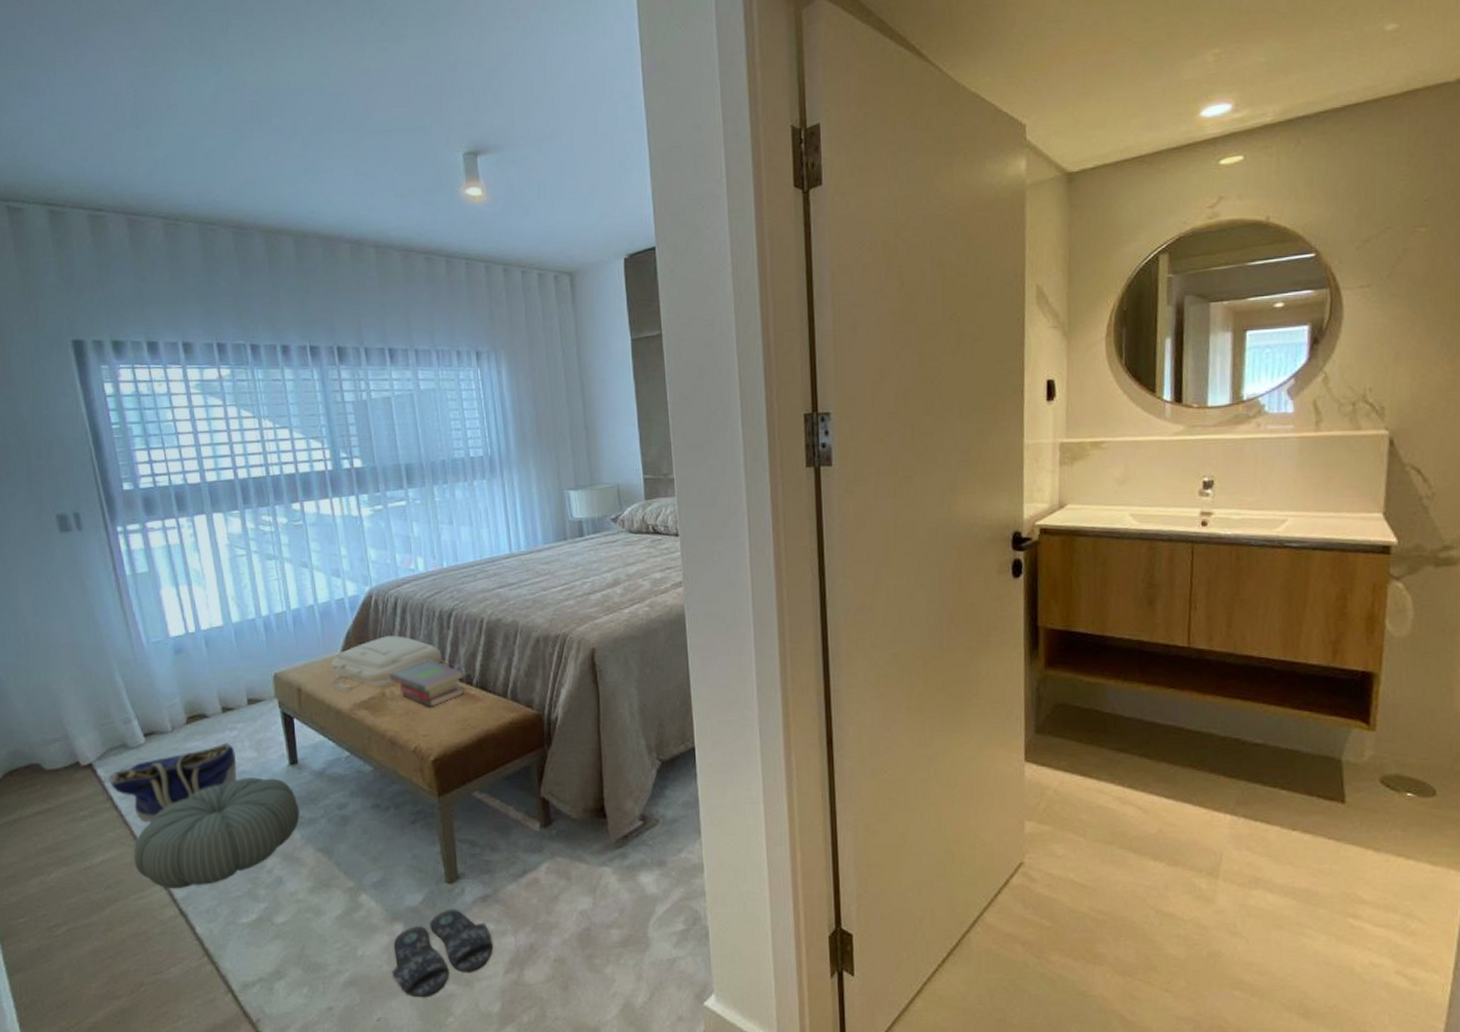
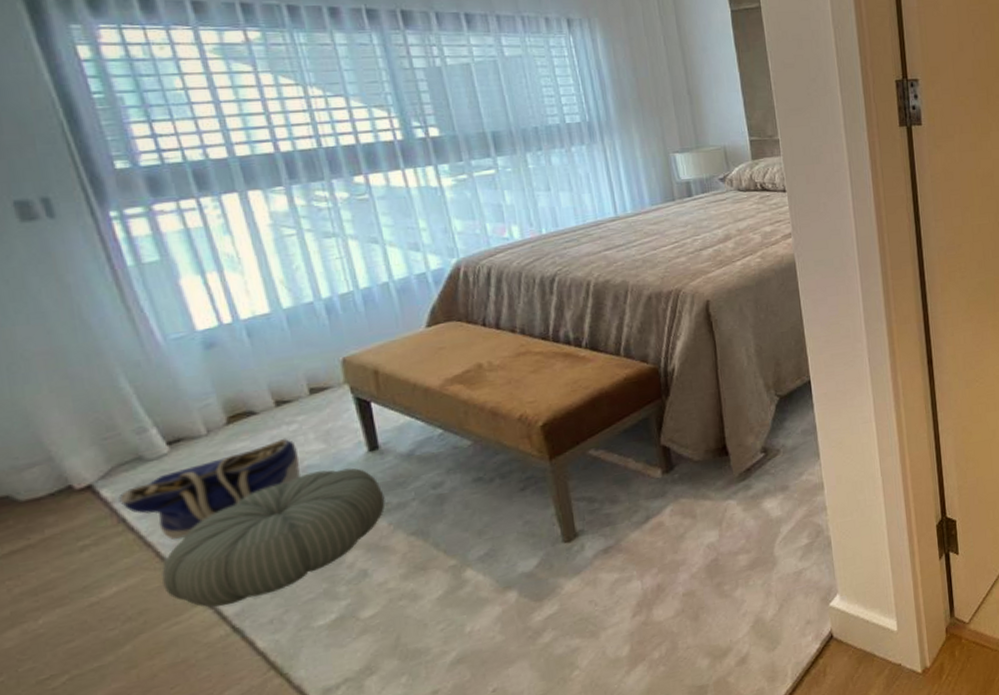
laptop bag: present [330,635,450,692] -> none [413,305,556,369]
books: present [390,660,464,708] -> none [486,327,573,375]
slippers: present [392,909,493,996] -> none [507,566,618,659]

